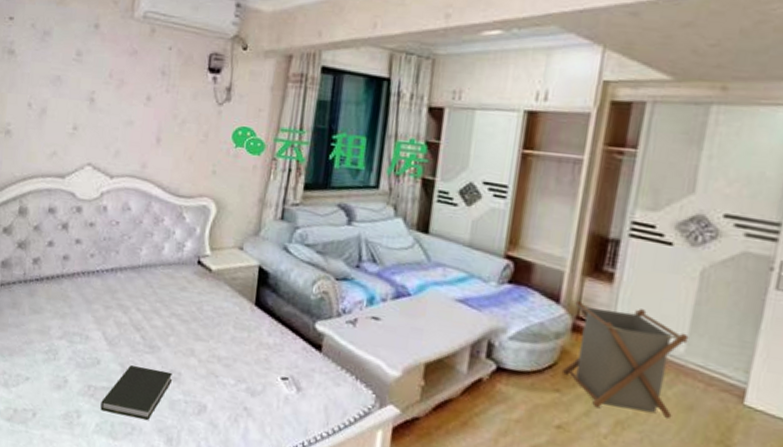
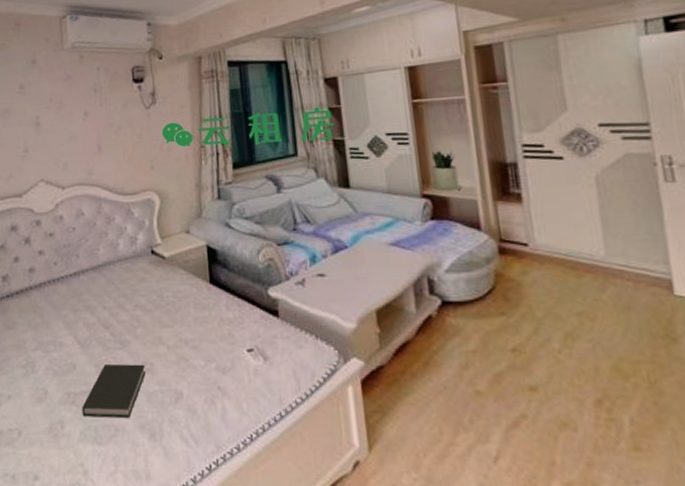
planter: none [519,210,555,258] -> present [431,150,463,191]
laundry basket: present [563,300,689,418] -> none [495,222,614,323]

